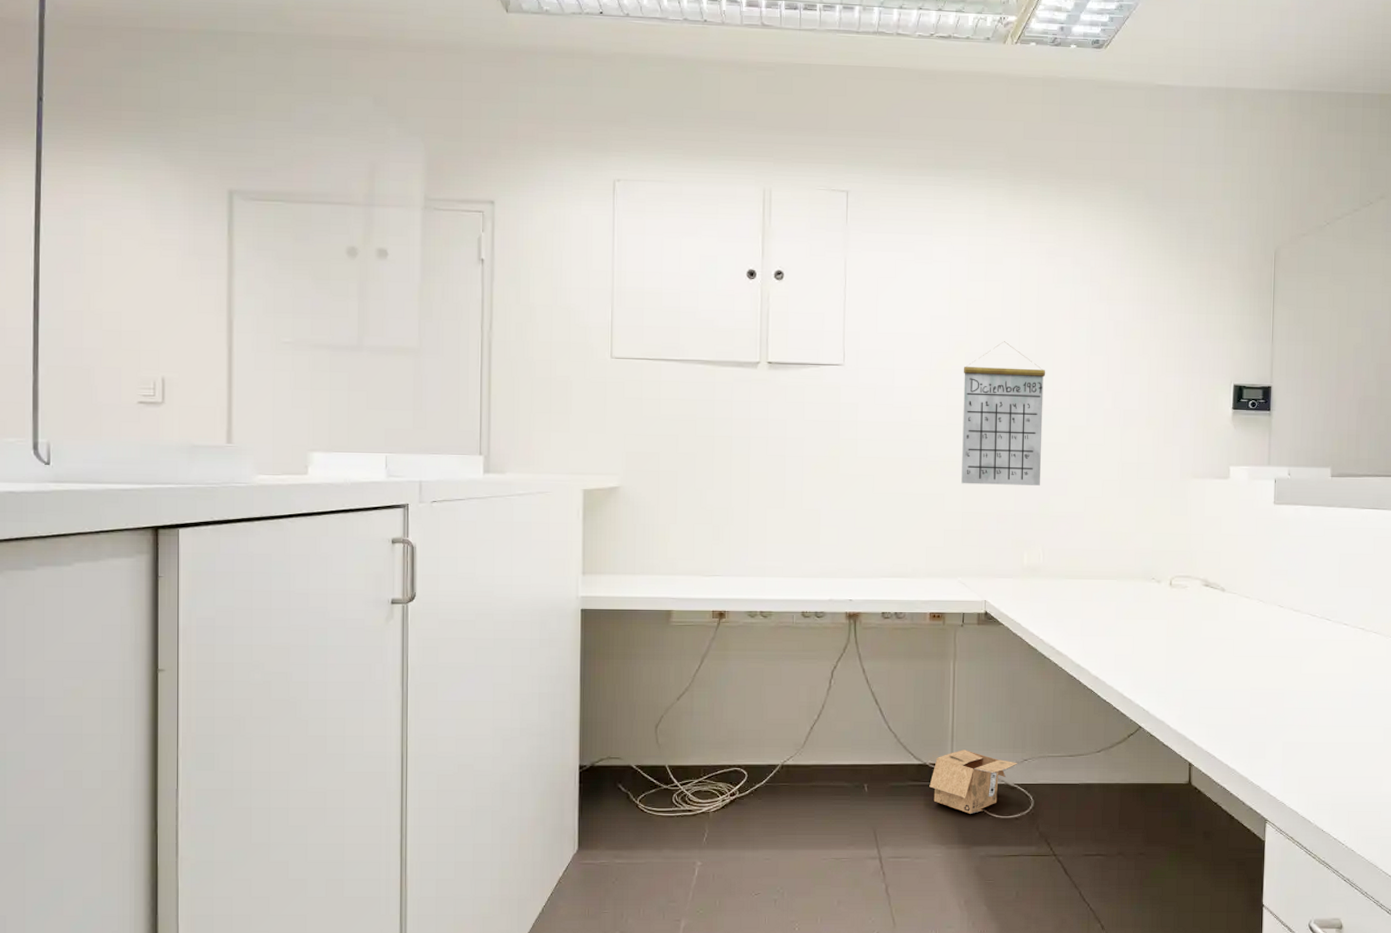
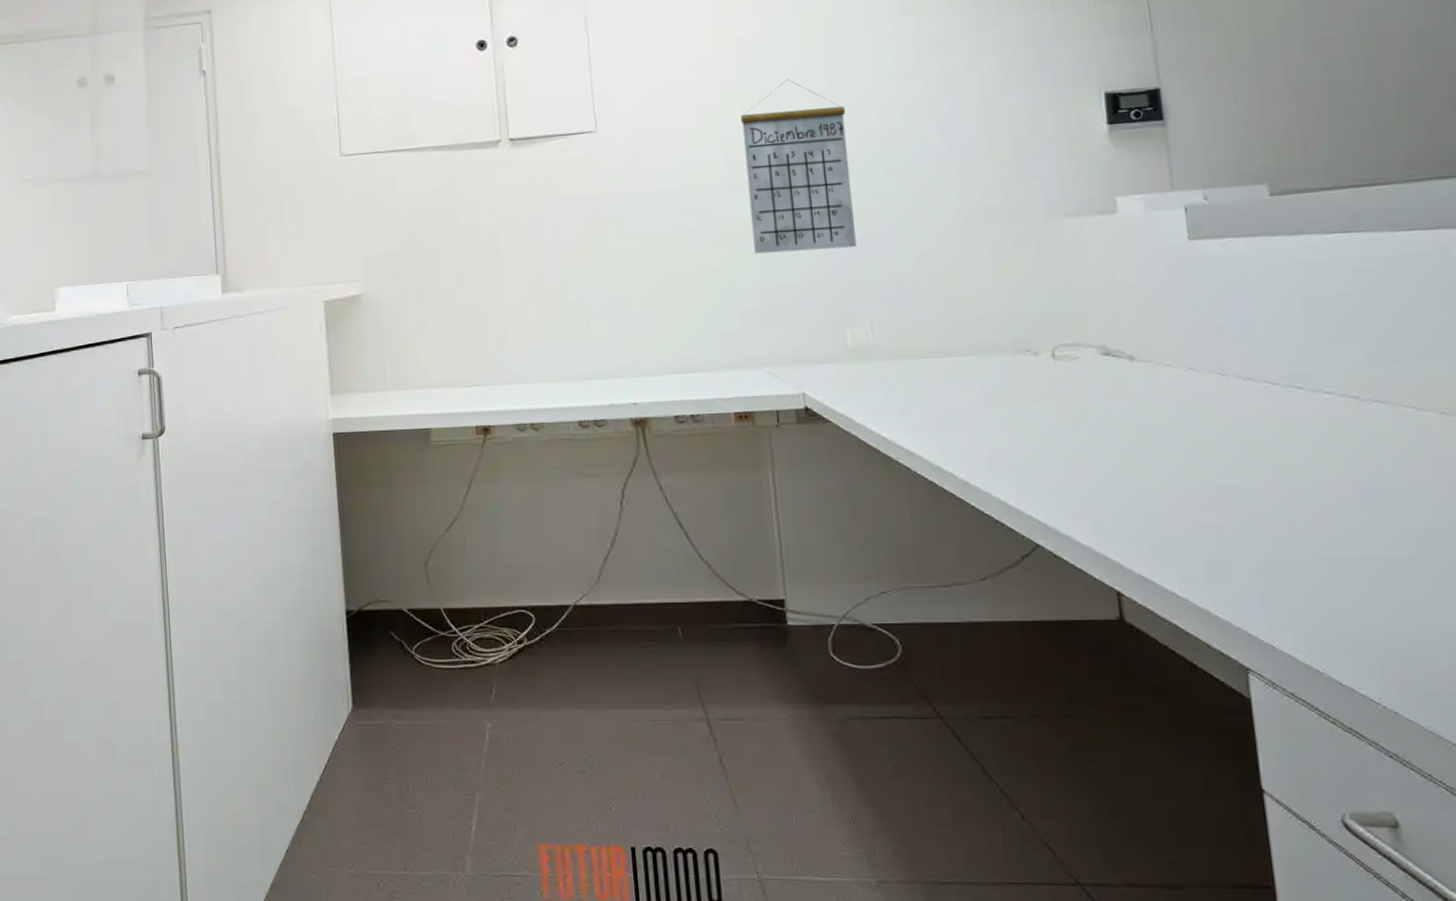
carton: present [929,750,1018,814] -> none [760,581,874,663]

